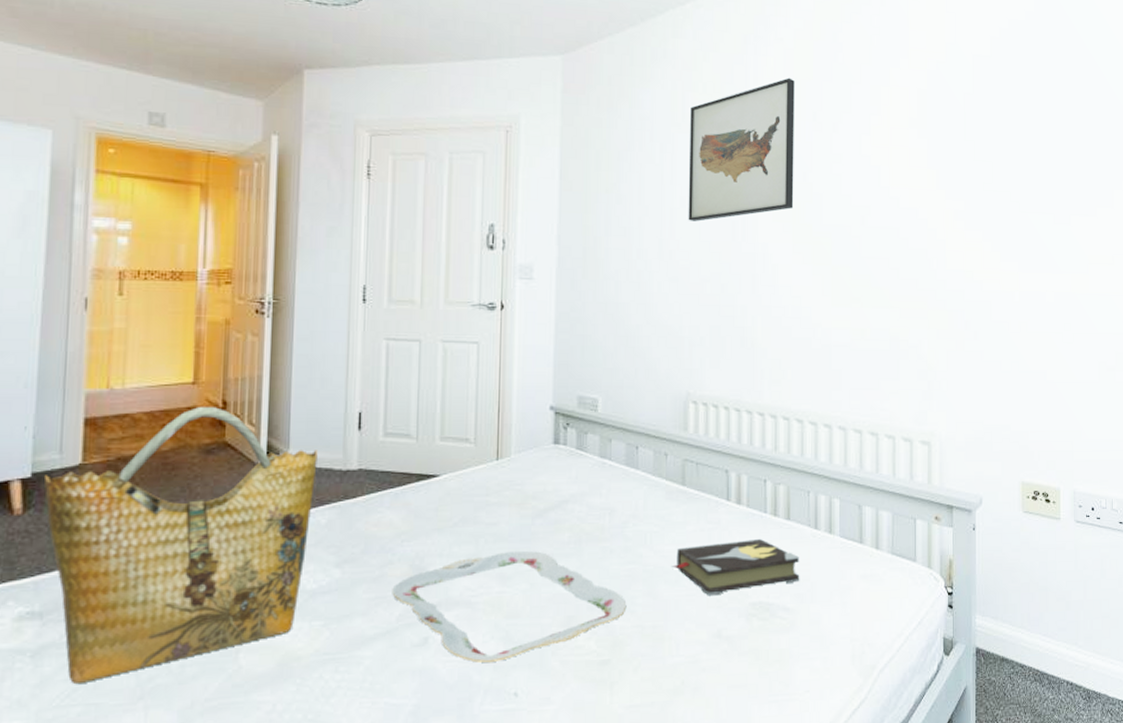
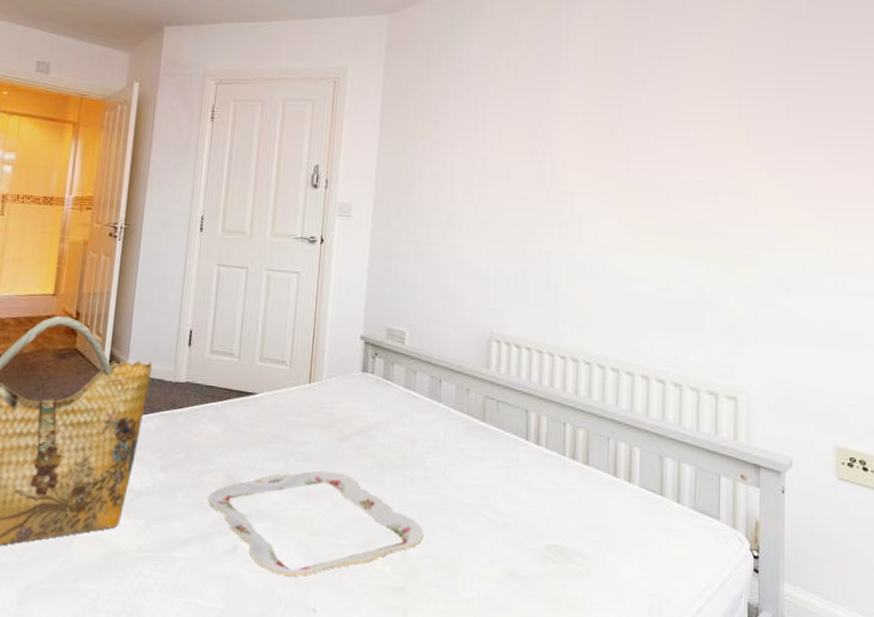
hardback book: present [671,539,800,596] -> none [468,481,597,534]
wall art: present [688,77,795,222] -> none [498,36,606,169]

